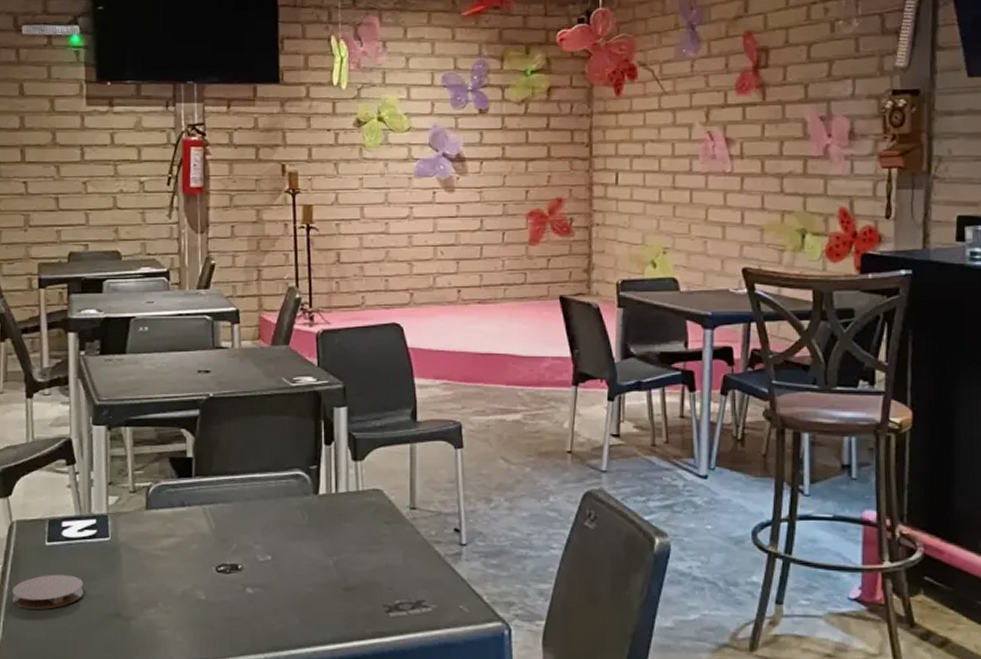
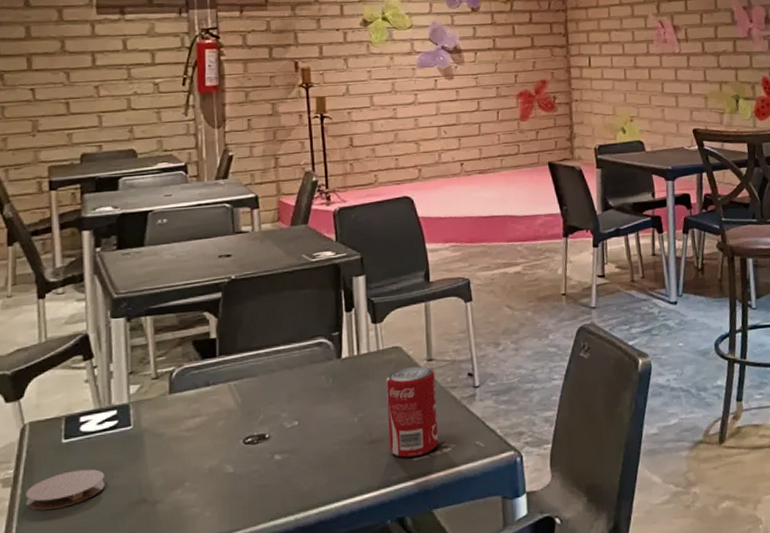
beverage can: none [364,513,418,612] -> present [385,366,438,458]

